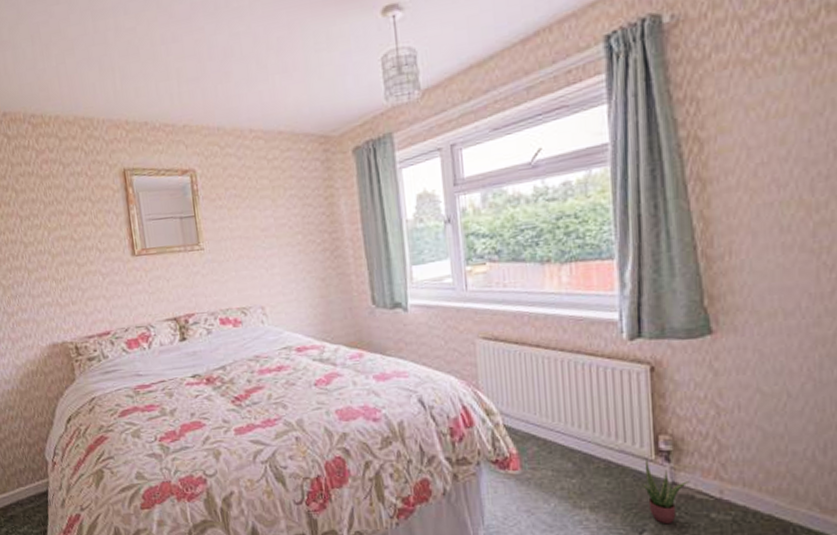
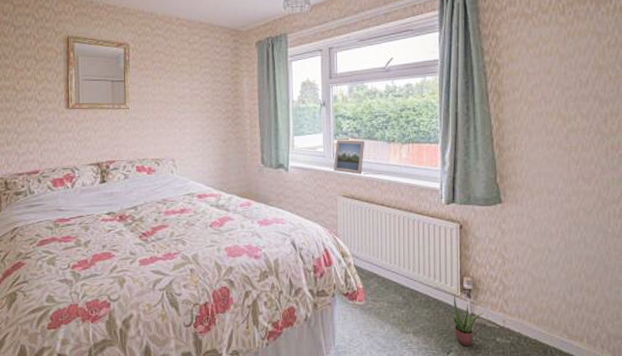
picture frame: none [466,264,509,309] -> present [333,140,365,175]

